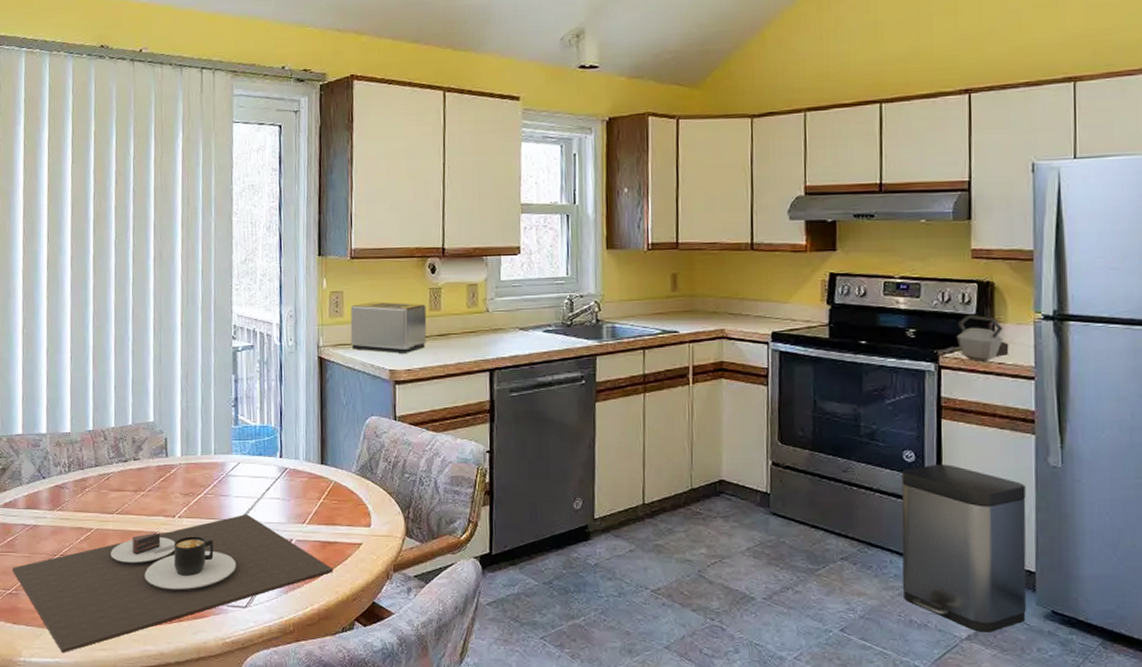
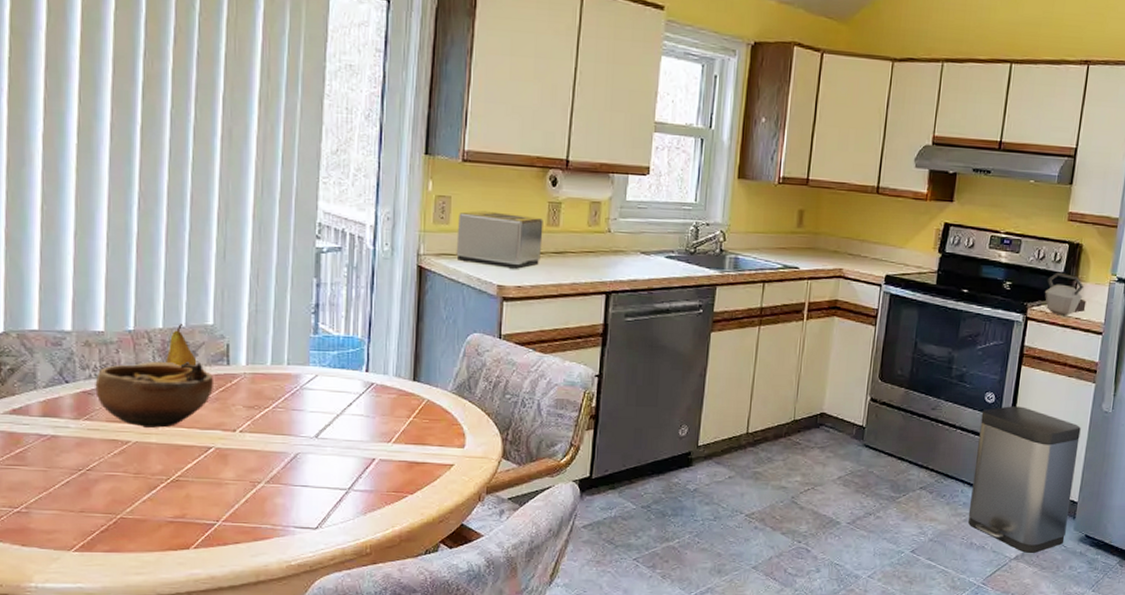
place setting: present [13,514,334,654] -> none [22,431,420,578]
bowl: none [65,456,156,516] -> present [95,361,213,428]
fruit: none [118,421,142,460] -> present [166,323,197,366]

